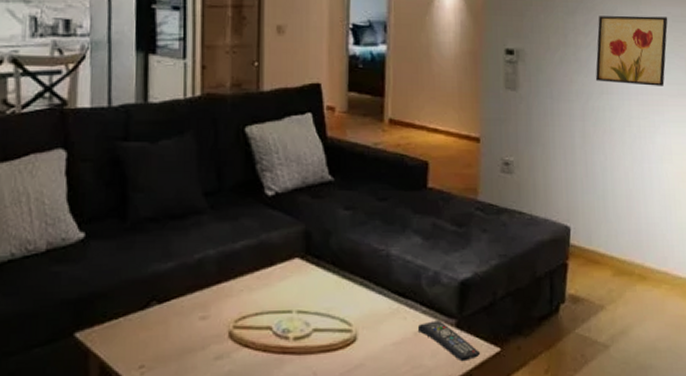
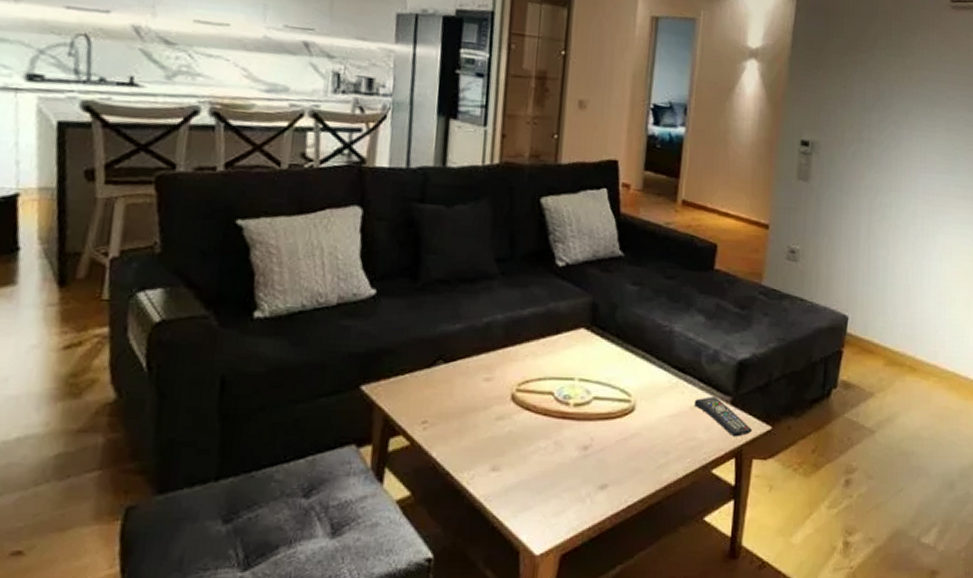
wall art: present [595,15,668,86] -> none [885,114,961,188]

